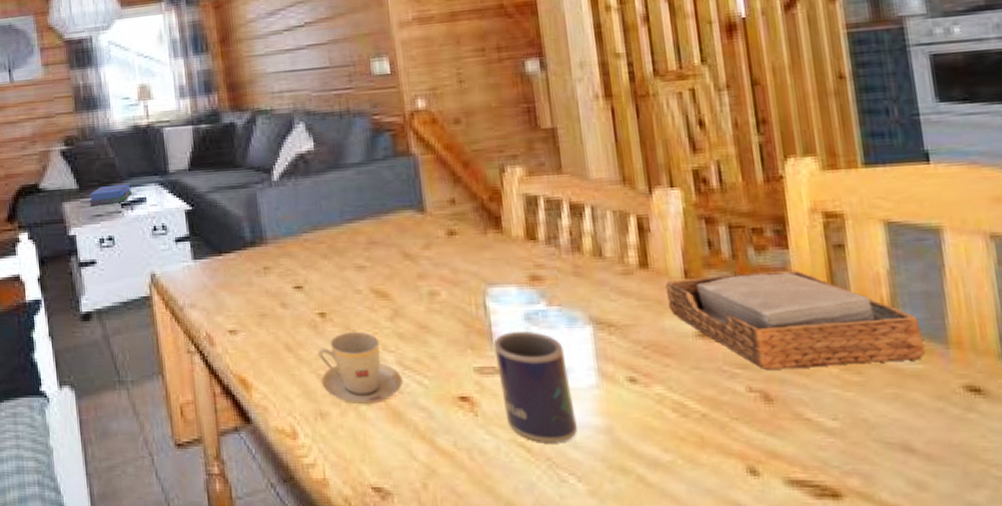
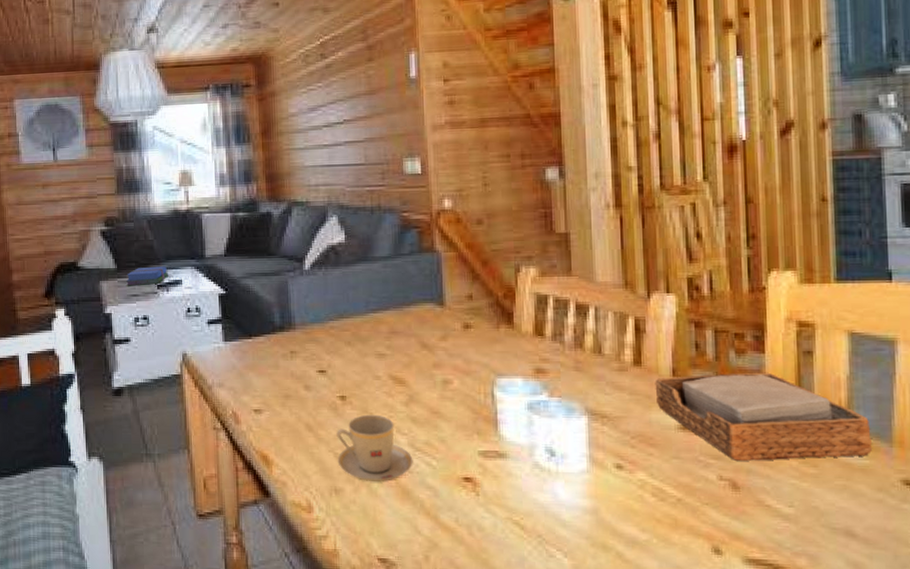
mug: present [493,332,577,442] -> none [498,420,567,521]

